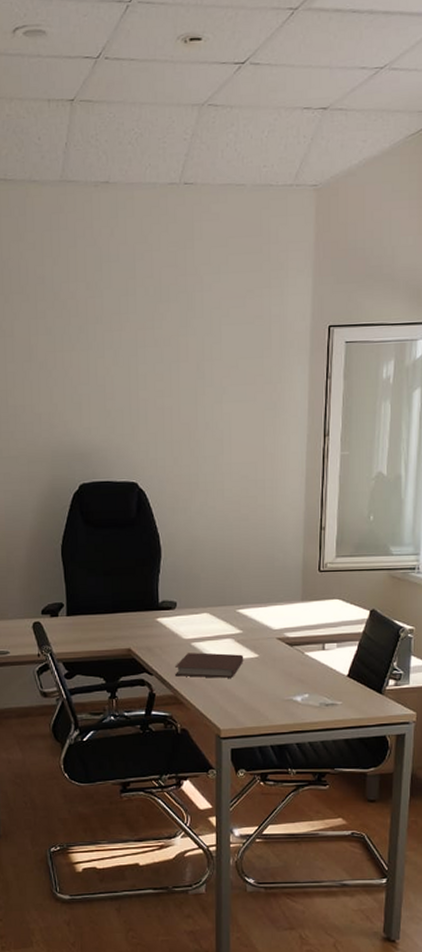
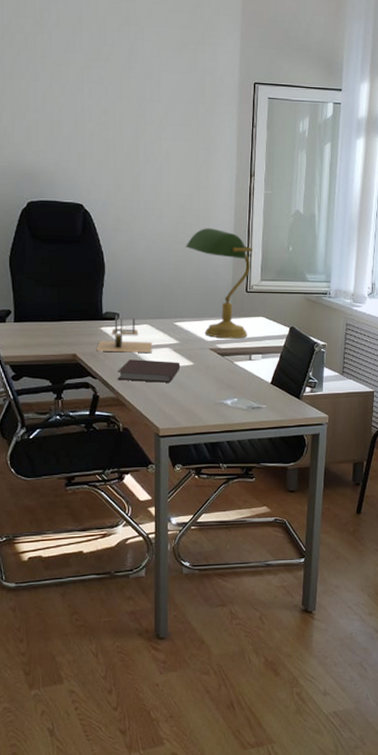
desk organizer: none [153,603,213,645] -> present [97,315,152,352]
desk lamp: none [250,500,327,626] -> present [186,228,253,339]

